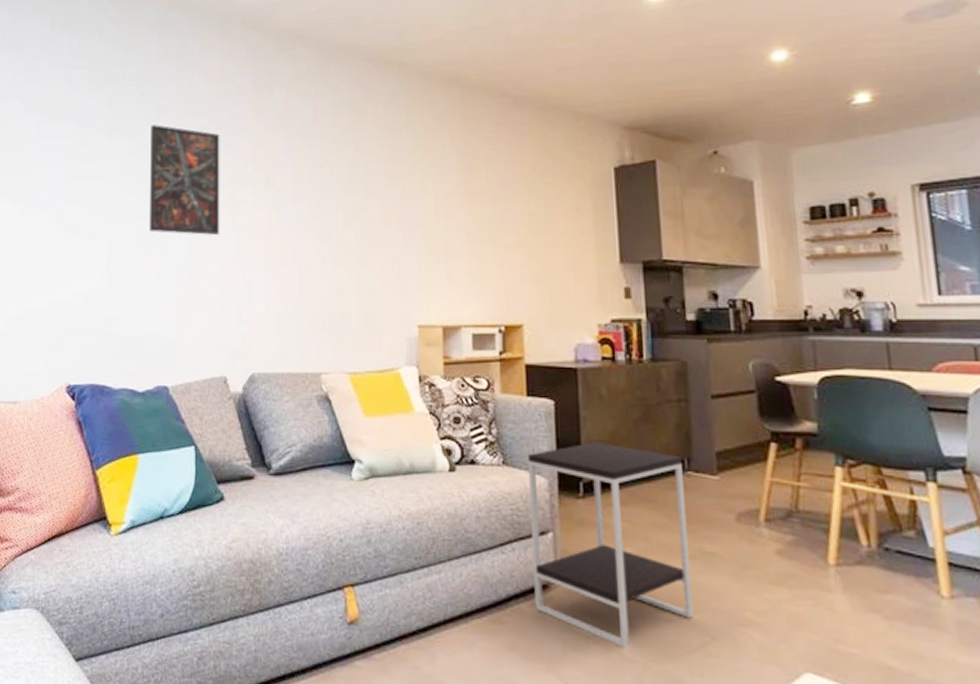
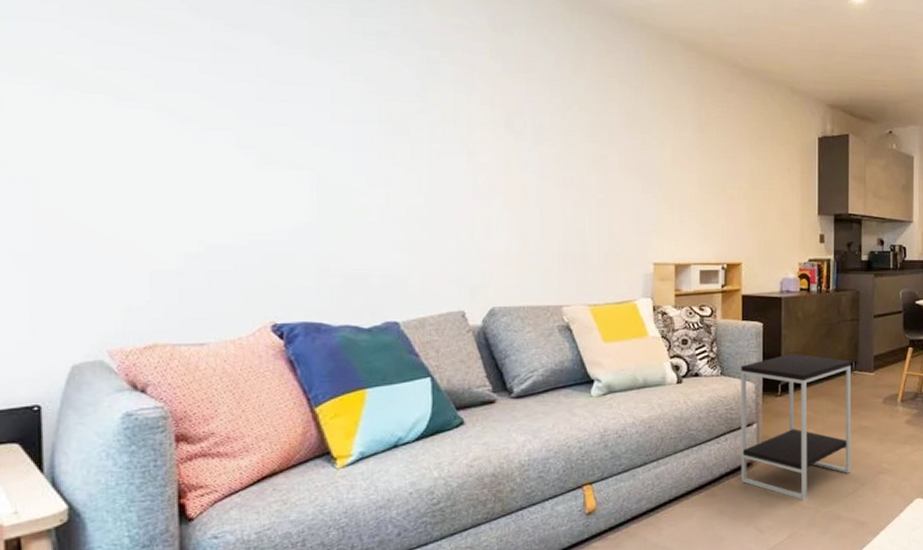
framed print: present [150,125,220,235] -> none [368,50,455,173]

